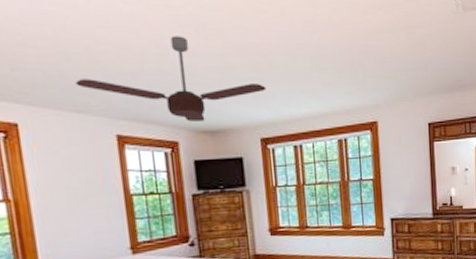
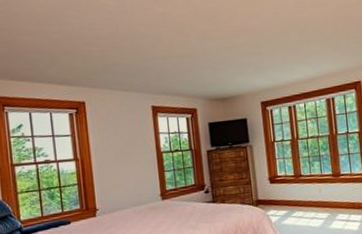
ceiling fan: present [75,35,267,122] -> none [124,25,265,92]

